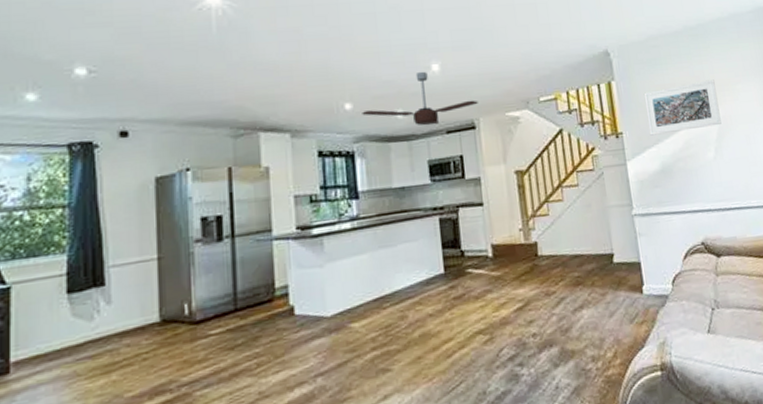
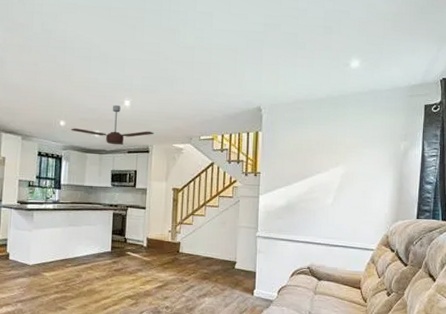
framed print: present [643,79,722,136] -> none [282,141,345,179]

